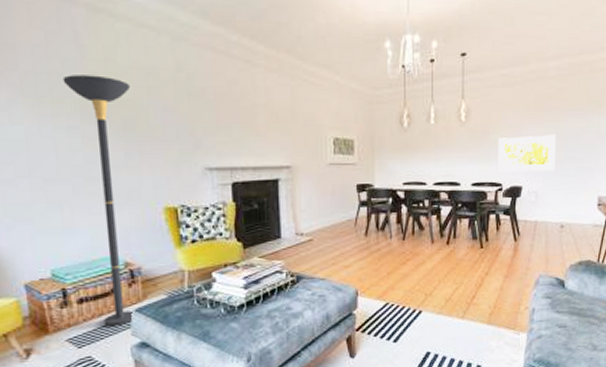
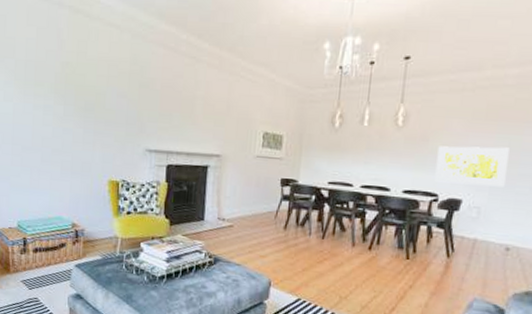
floor lamp: present [62,75,136,327] -> none [45,63,94,277]

